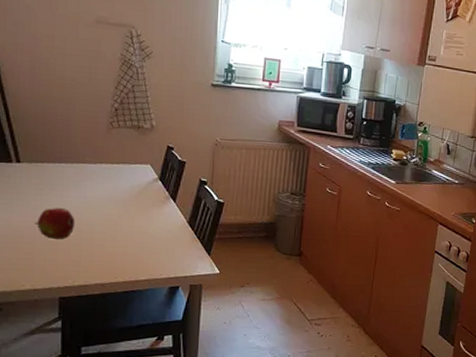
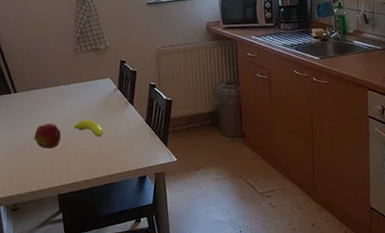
banana: none [93,209,133,233] -> present [73,119,104,137]

